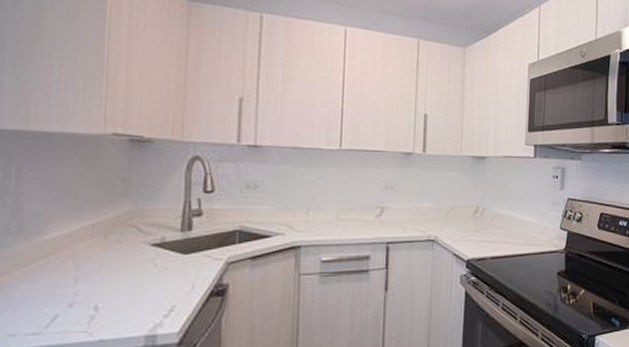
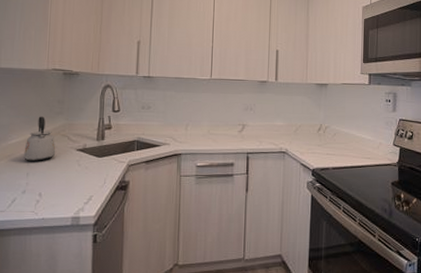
kettle: none [69,199,120,262] -> present [24,116,56,161]

